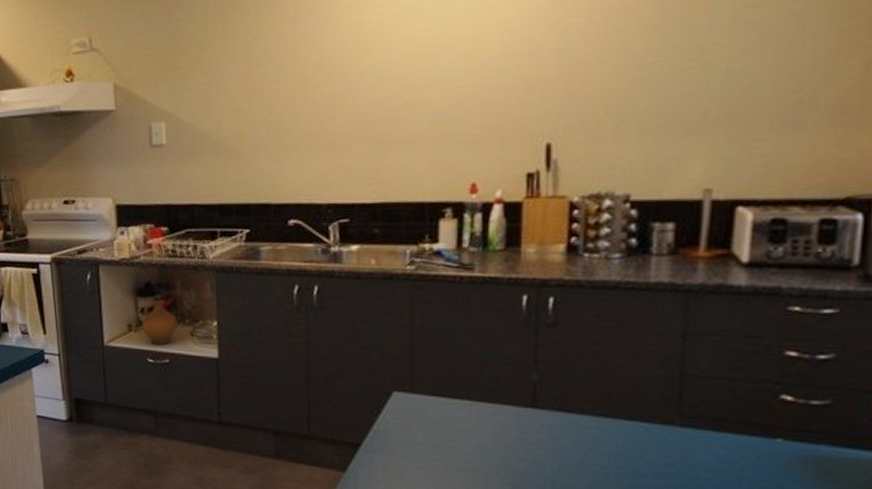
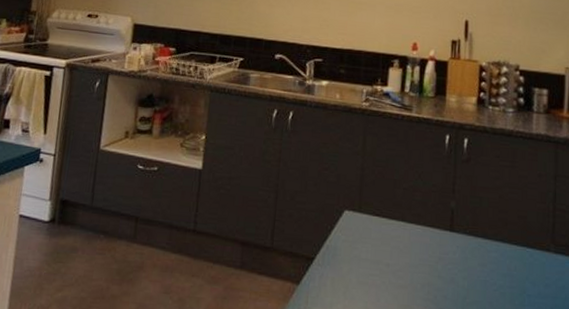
ceramic jug: present [142,299,178,346] -> none [138,110,172,154]

